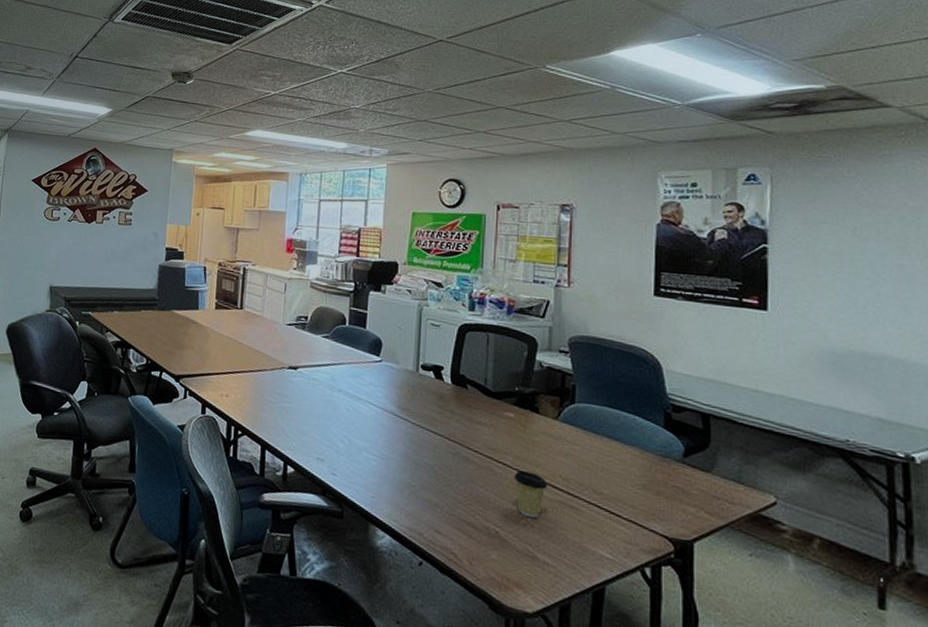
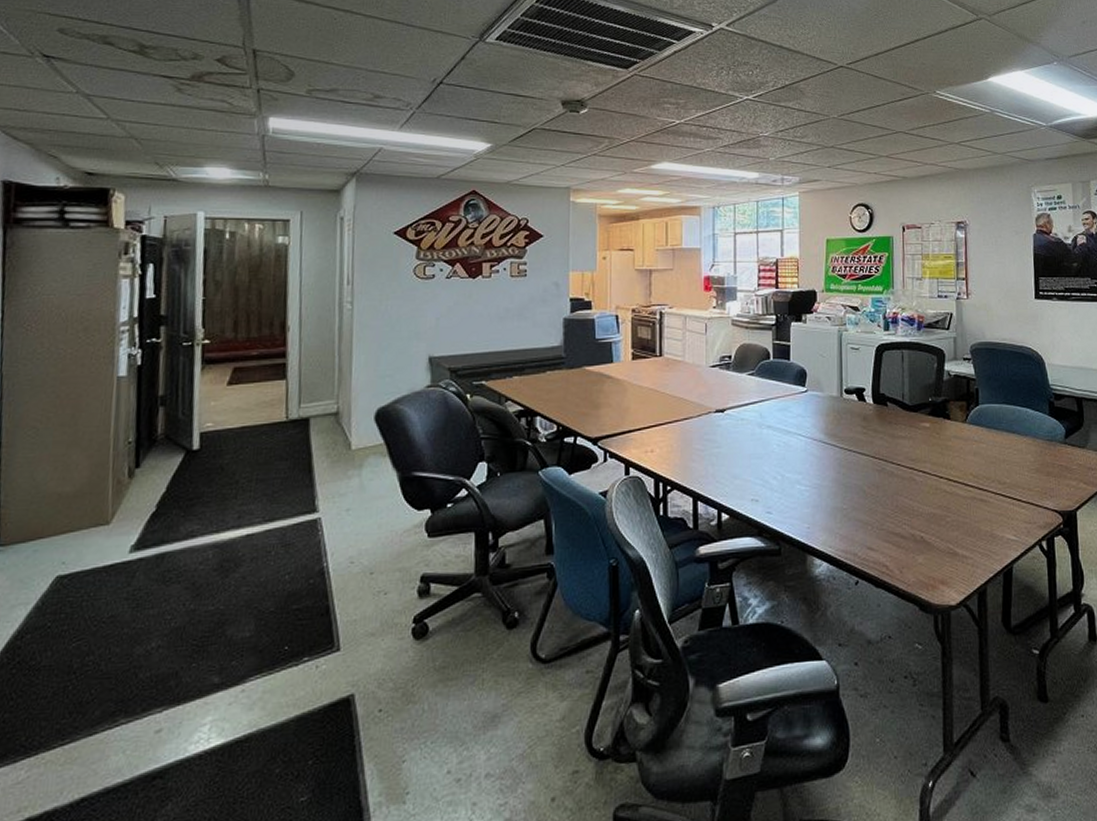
coffee cup: present [514,469,548,519] -> none [933,474,962,518]

